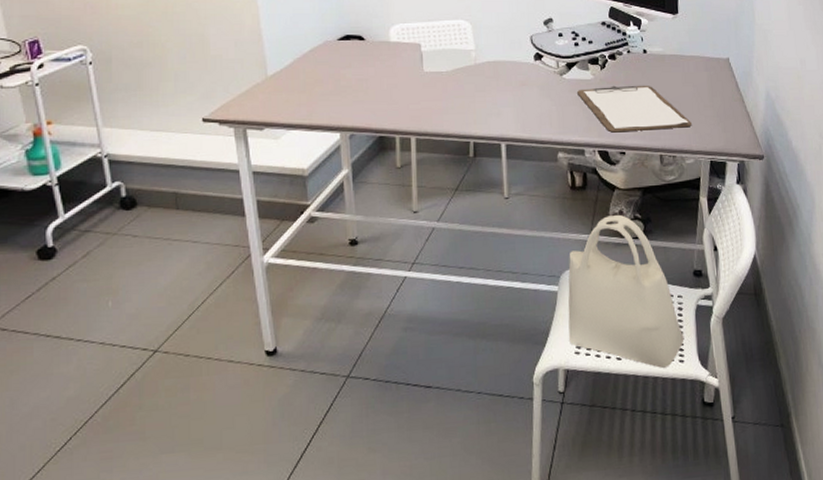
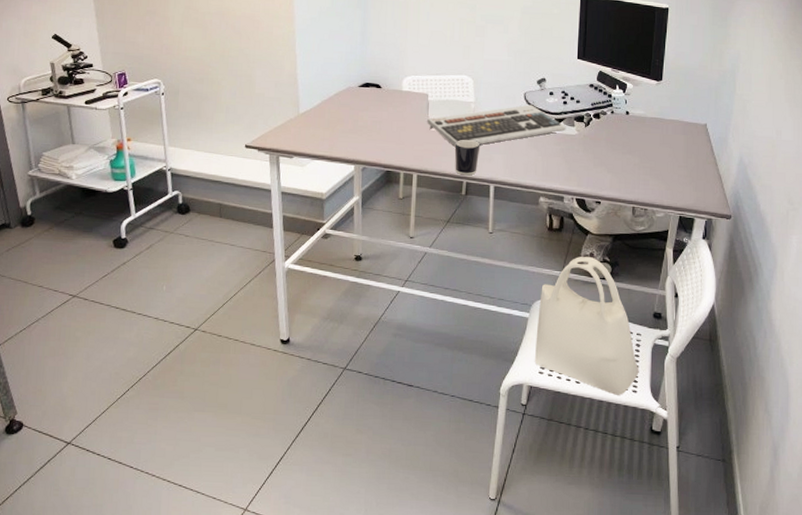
computer keyboard: none [422,49,580,102] -> present [427,104,566,147]
mug: none [456,92,486,135] -> present [454,139,481,176]
clipboard: present [577,85,692,133] -> none [562,141,665,184]

